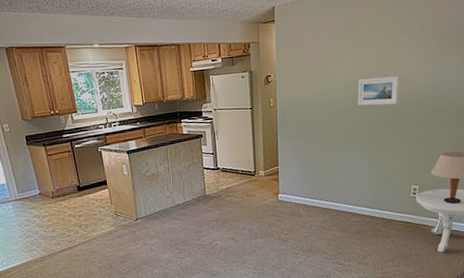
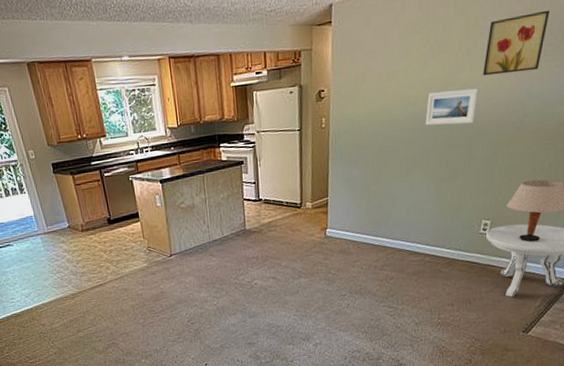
wall art: none [401,16,450,67] -> present [483,10,550,76]

